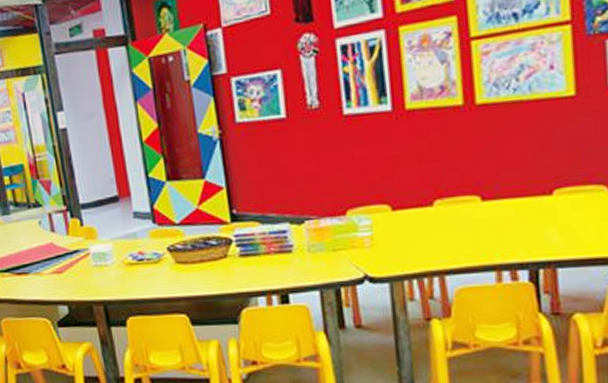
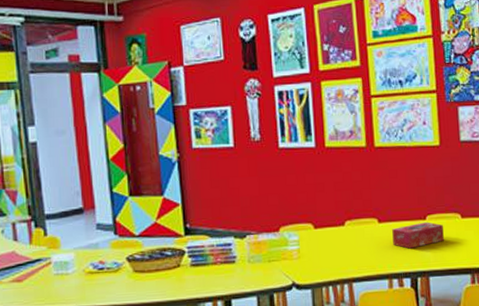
tissue box: none [501,197,580,233] -> present [392,222,444,249]

